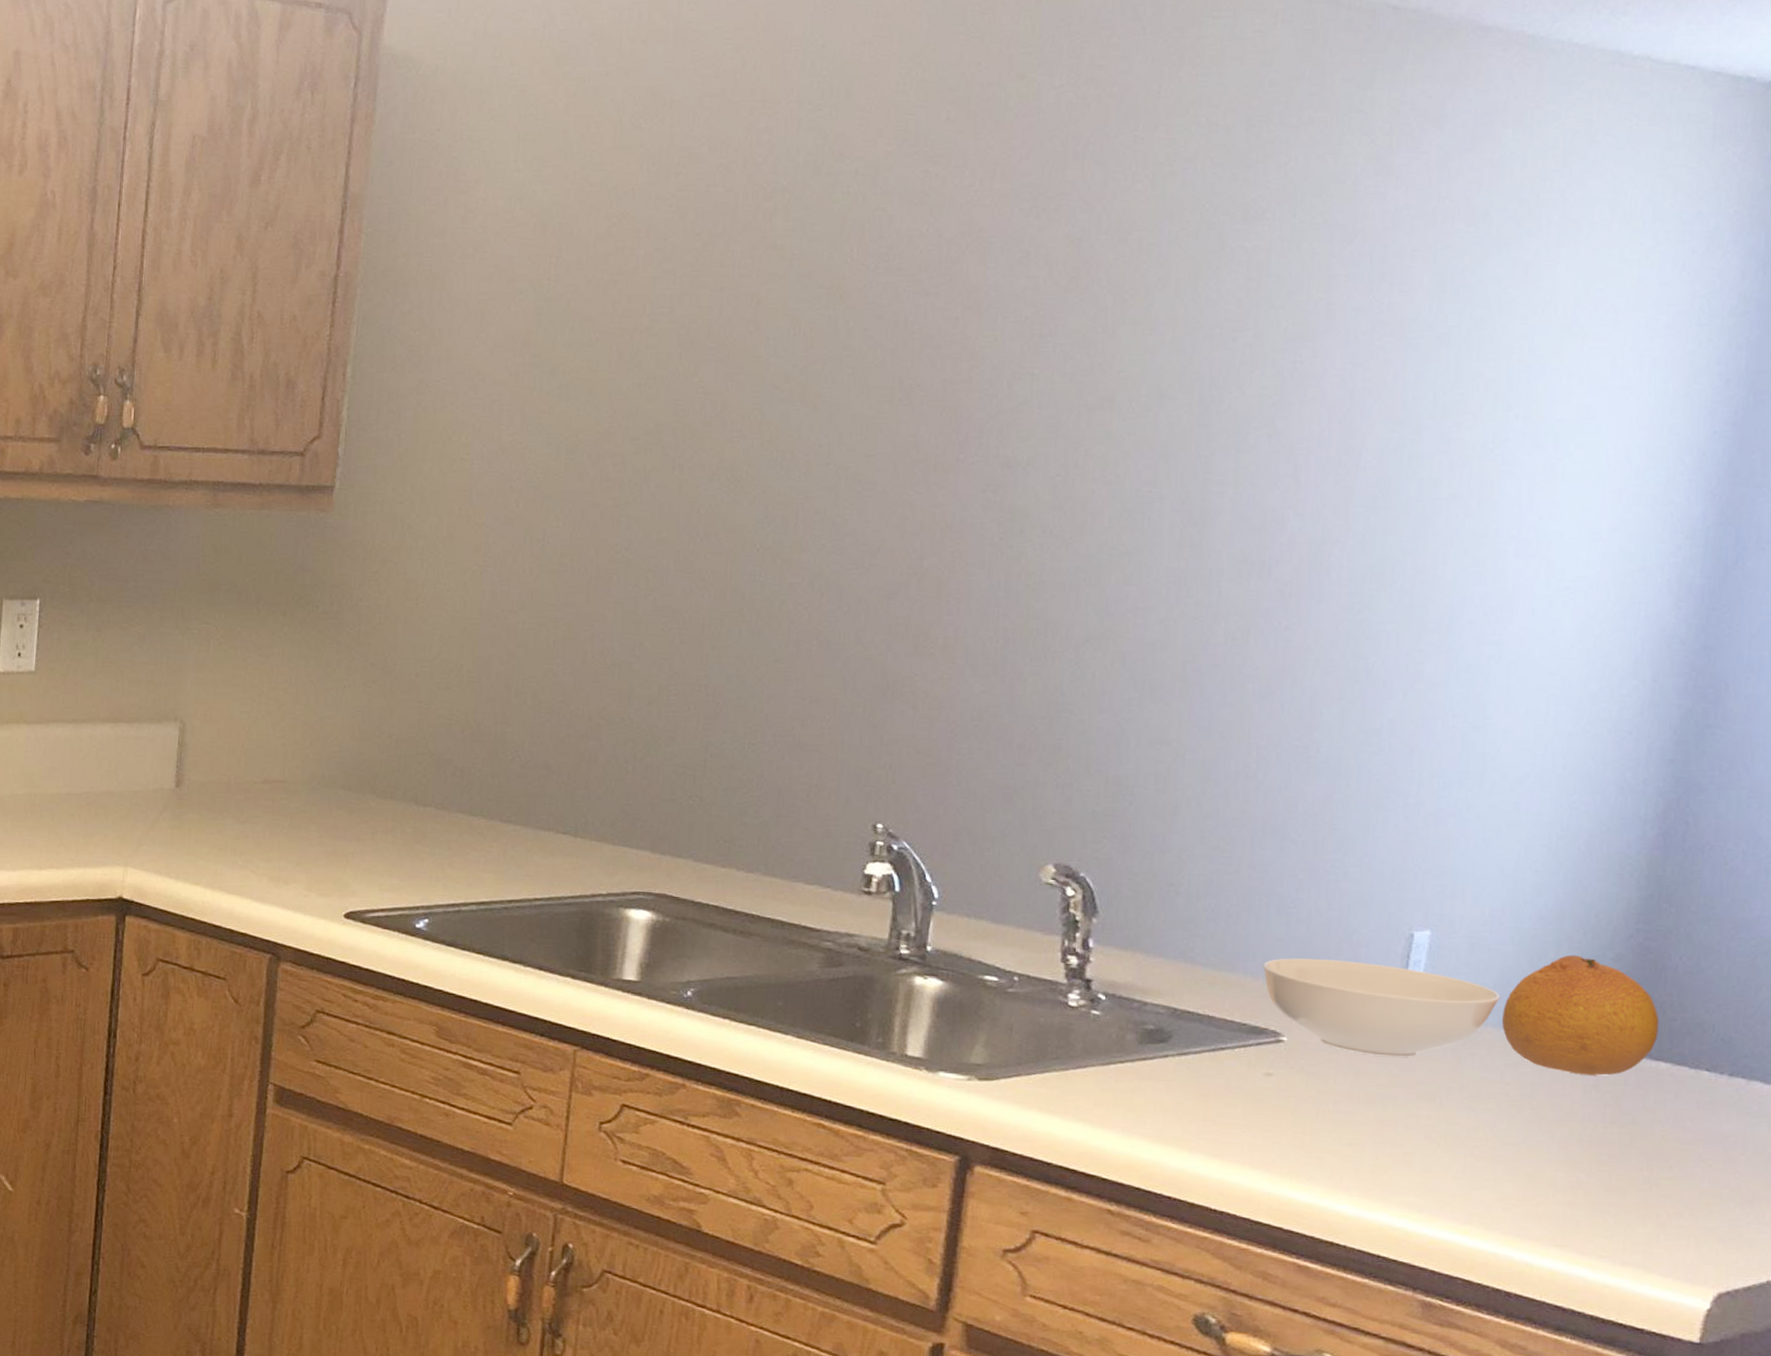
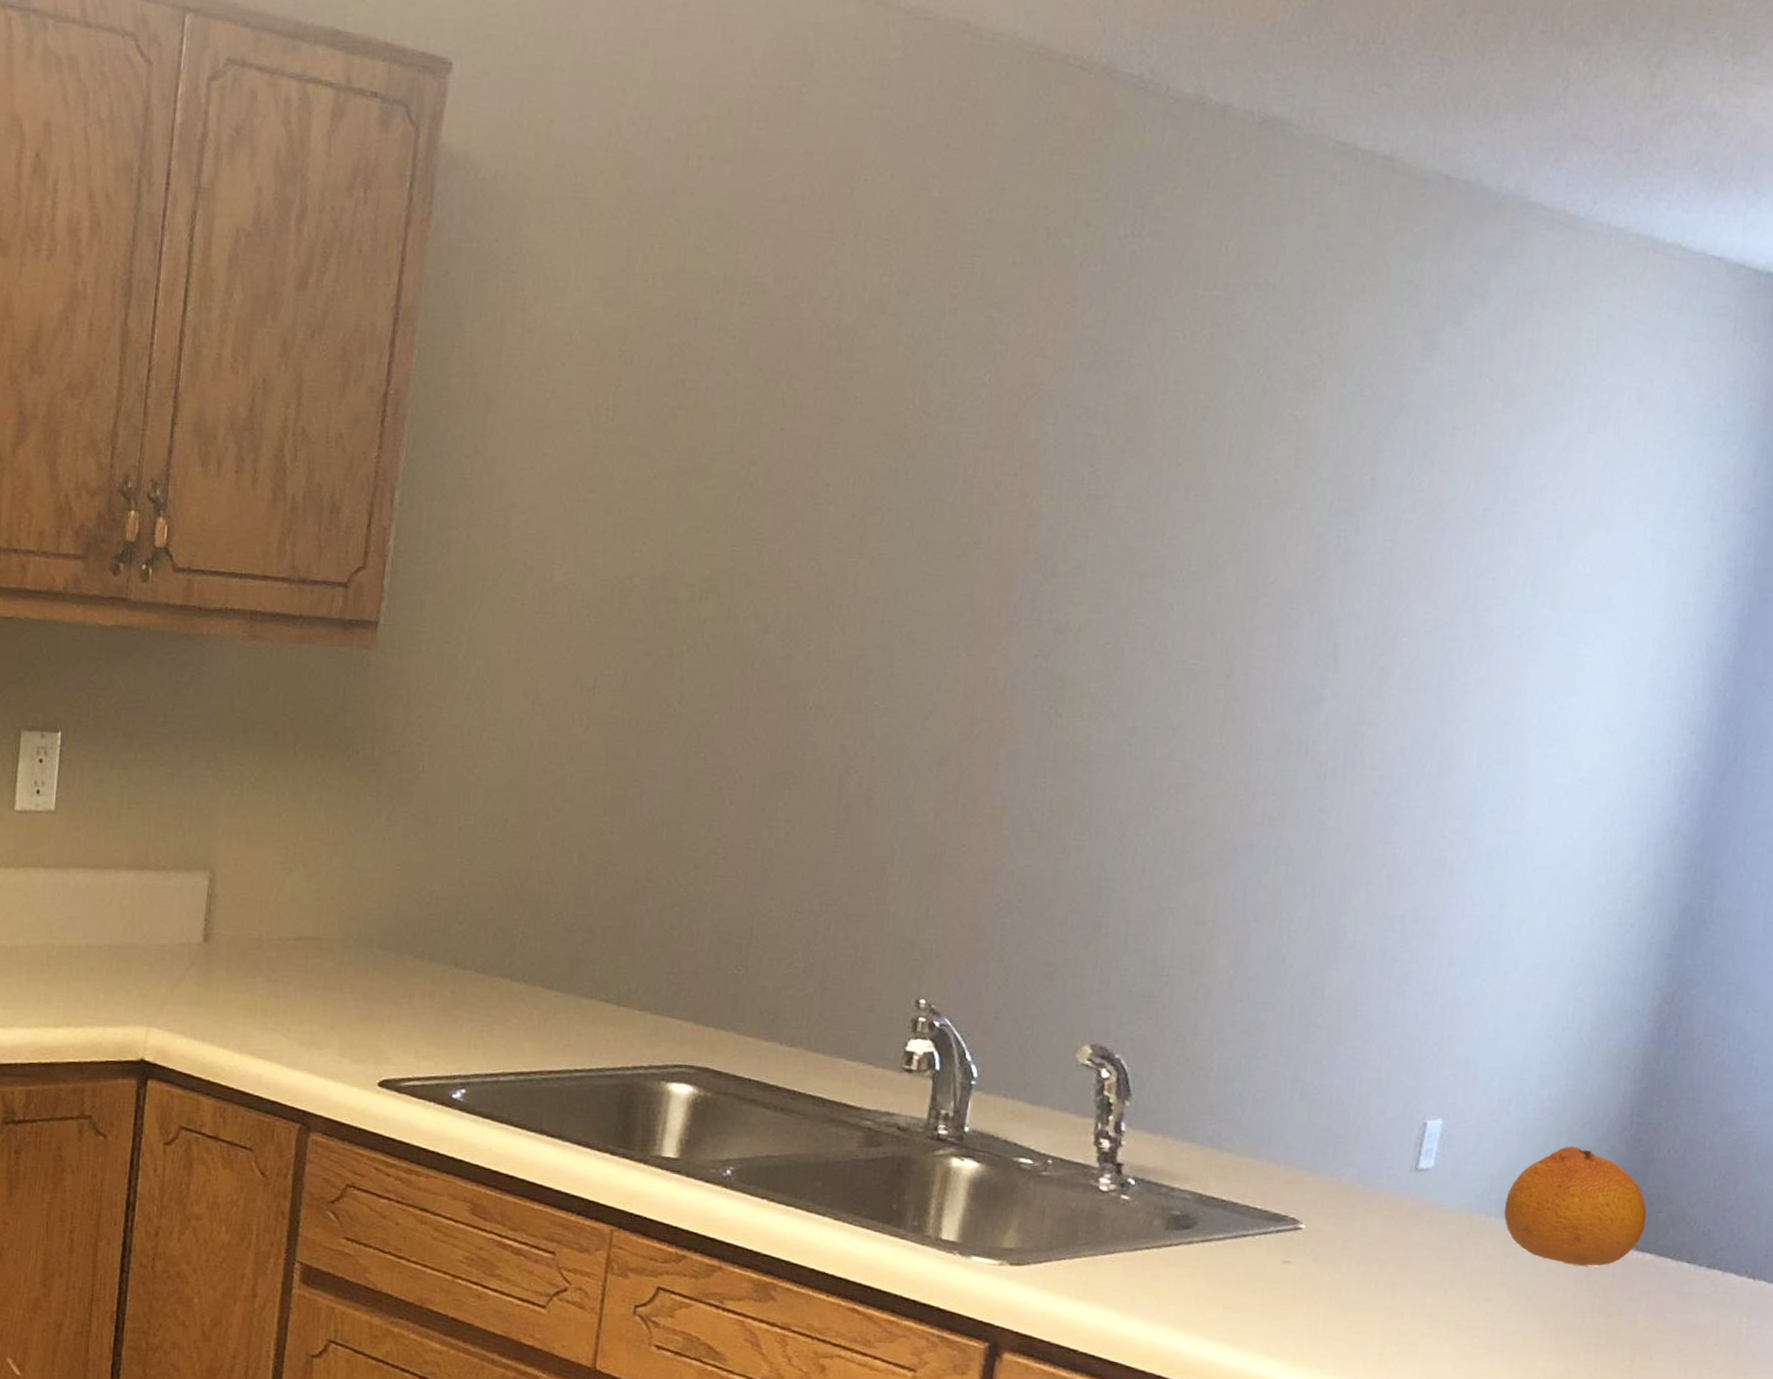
bowl: present [1263,958,1500,1057] -> none [1285,1145,1504,1246]

